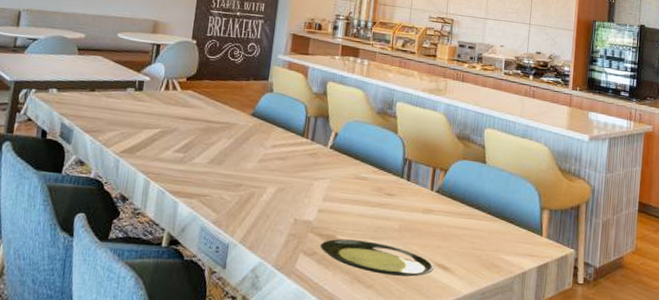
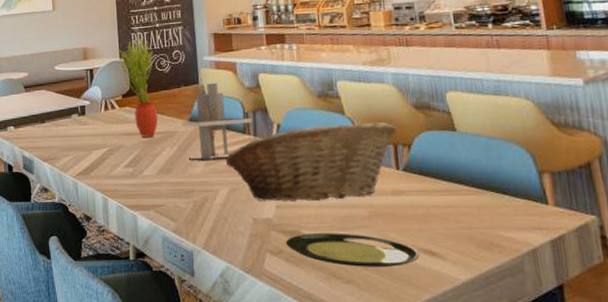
potted plant: none [191,23,228,125] -> present [119,38,158,137]
napkin holder: none [243,82,313,159] -> present [181,83,252,162]
fruit basket: none [279,139,438,211] -> present [225,121,397,202]

